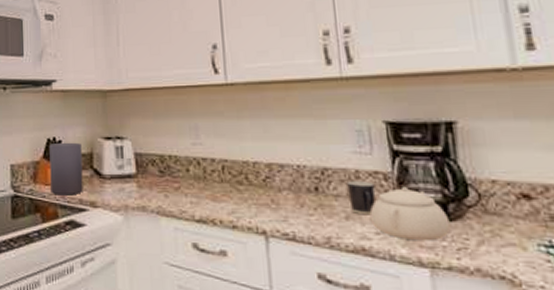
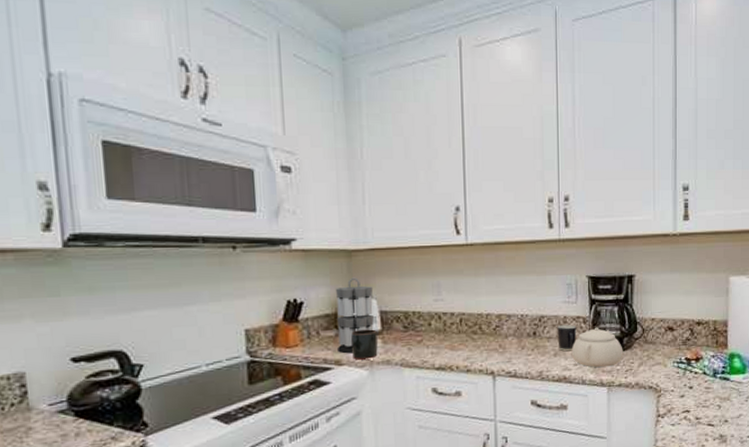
canister: present [49,142,83,196] -> none [290,303,328,357]
spice rack: none [92,117,129,196] -> present [336,277,374,354]
mug: none [105,171,133,204] -> present [350,329,378,360]

